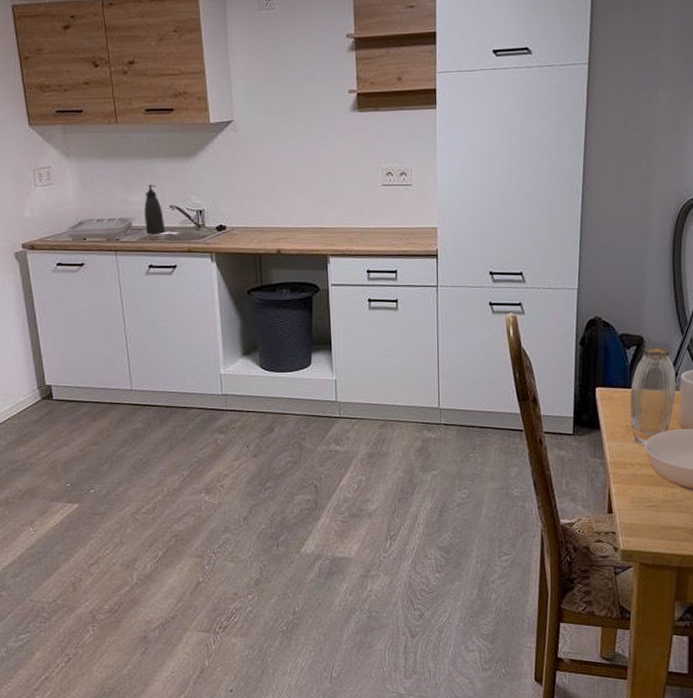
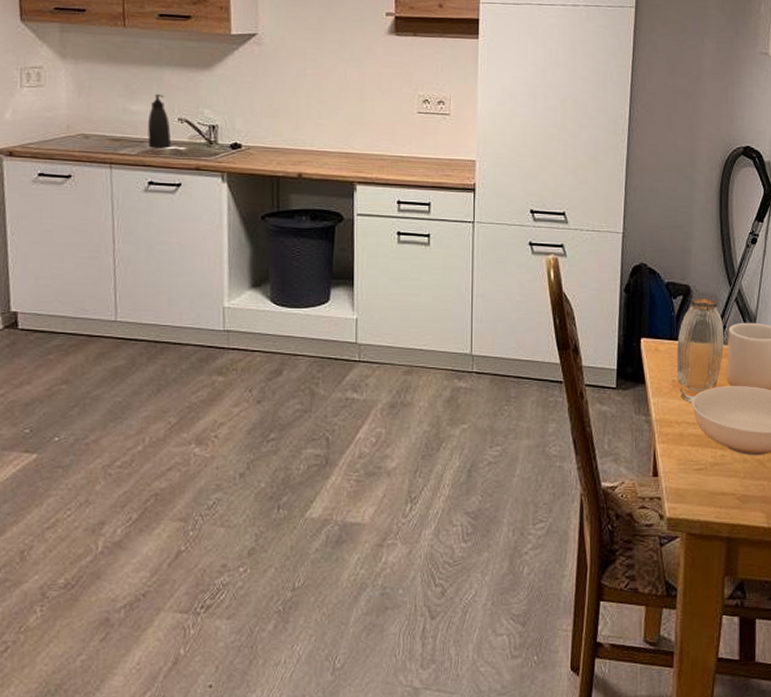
dish rack: present [63,216,135,243] -> none [50,125,137,153]

